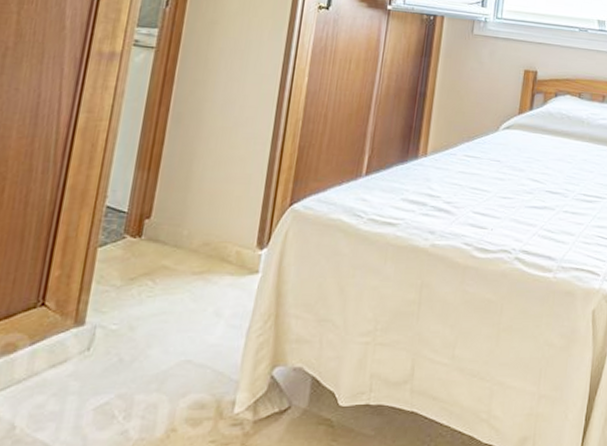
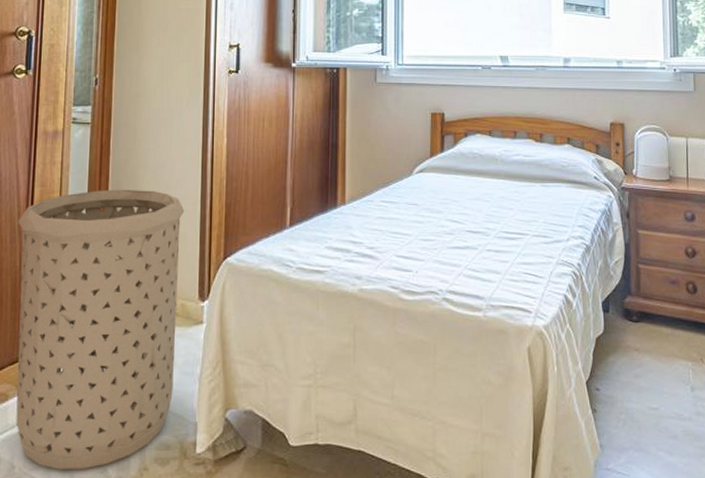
laundry basket: none [23,121,253,431] -> present [16,189,185,470]

